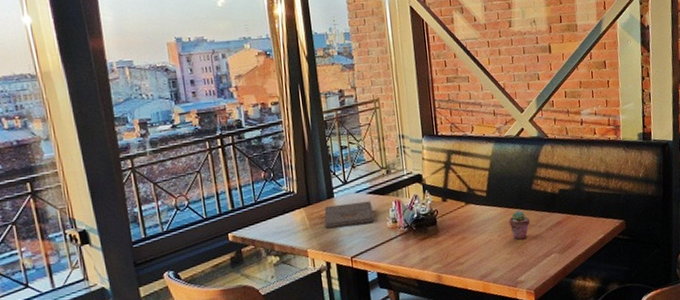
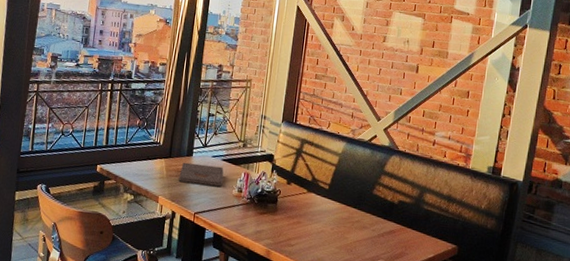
potted succulent: present [508,210,530,240] -> none [343,209,365,238]

